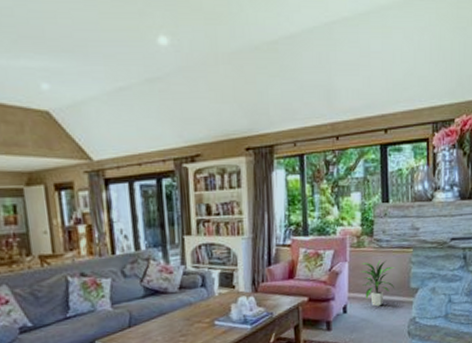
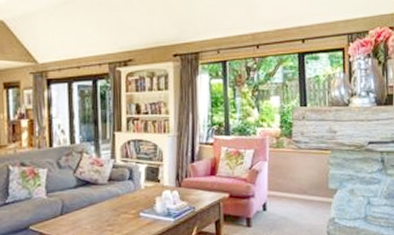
indoor plant: present [361,260,395,307] -> none [280,160,314,206]

